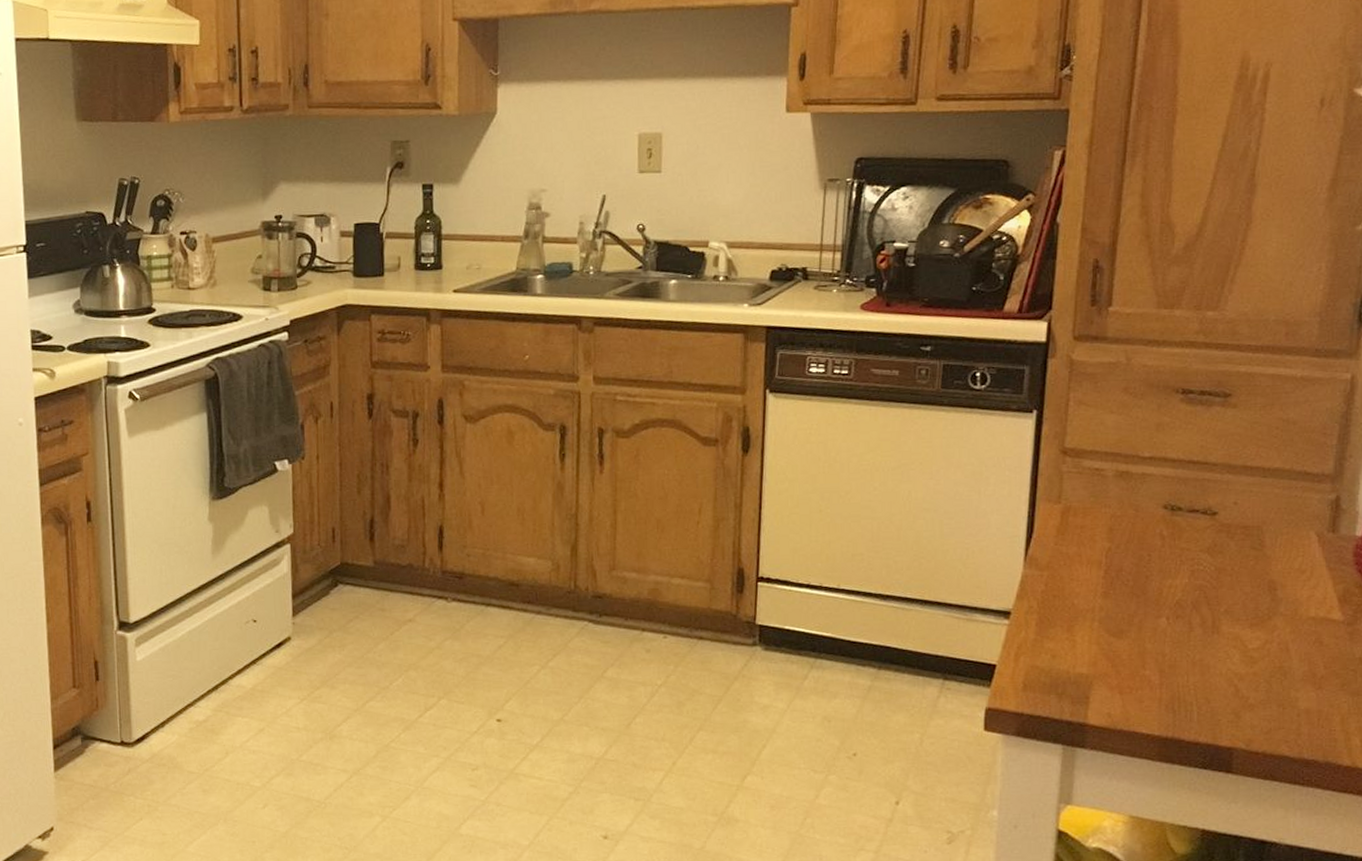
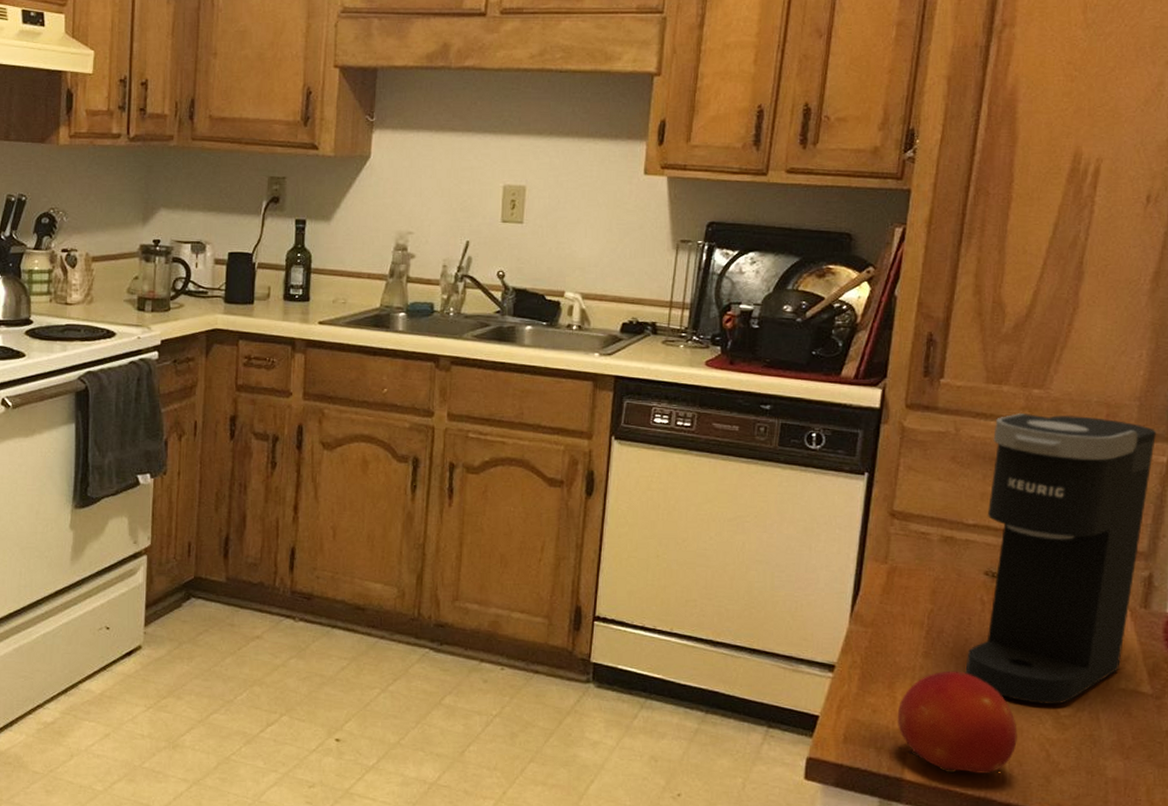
fruit: none [1077,609,1204,715] -> present [897,670,1017,775]
coffee maker: none [1147,336,1339,638] -> present [965,412,1156,705]

